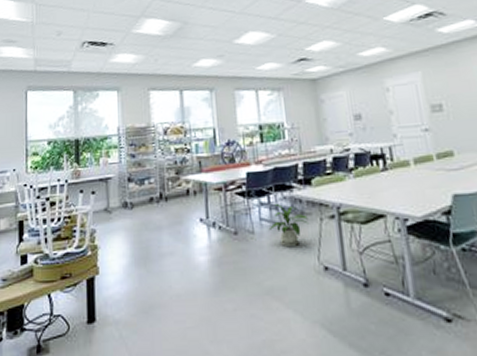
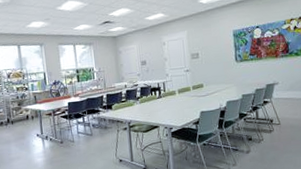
house plant: present [268,204,309,248] -> none [83,122,110,149]

